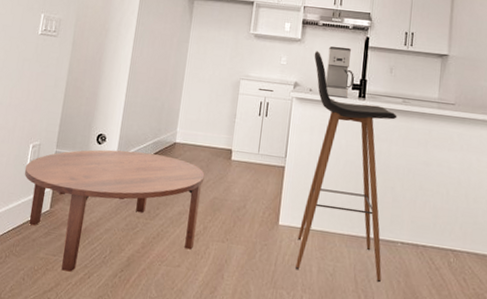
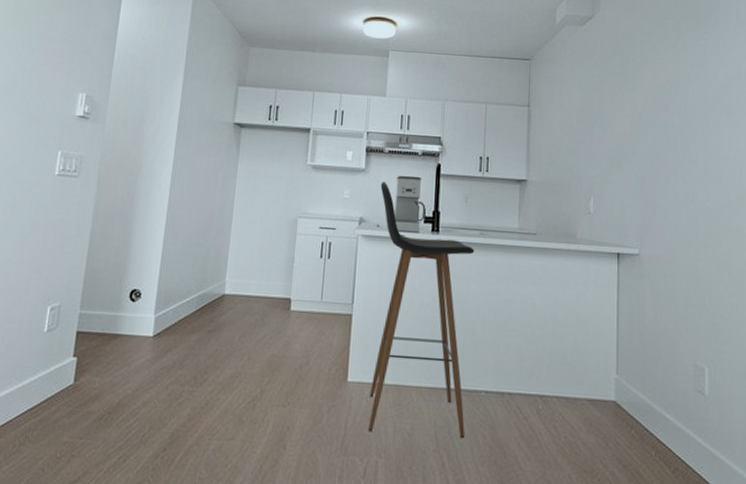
coffee table: present [24,149,205,272] -> none [41,307,260,456]

